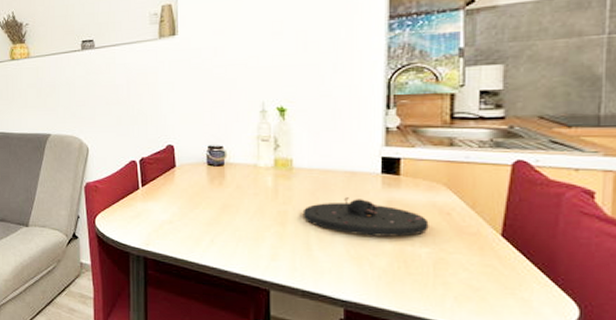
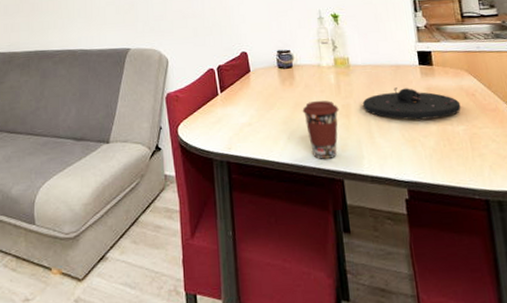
coffee cup: none [230,203,274,267] -> present [302,100,339,159]

